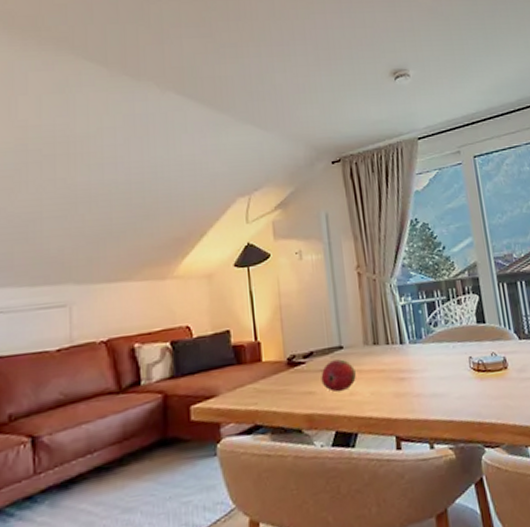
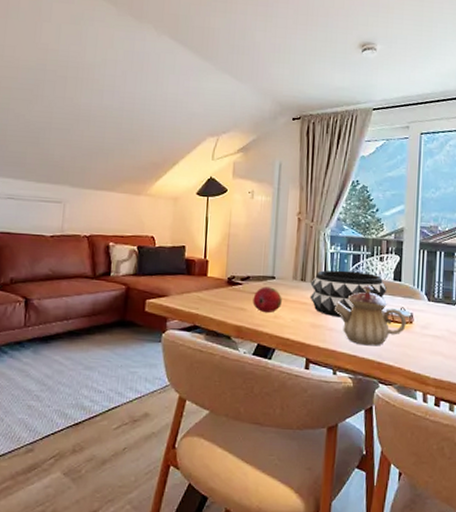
decorative bowl: none [385,320,474,380] -> present [309,270,387,318]
teapot: none [417,334,501,406] -> present [334,285,407,346]

